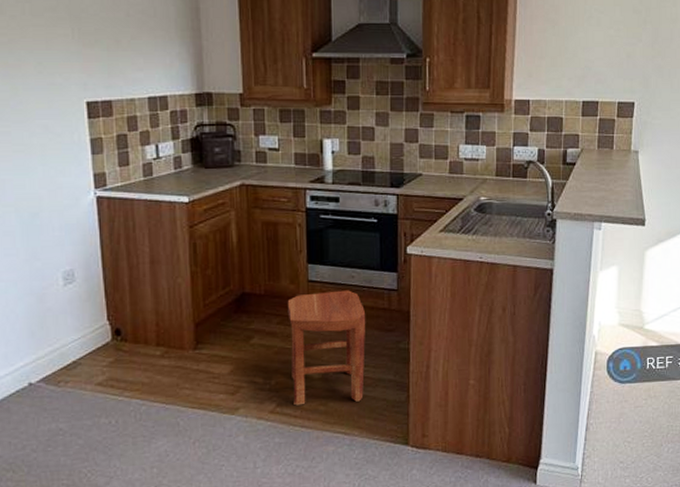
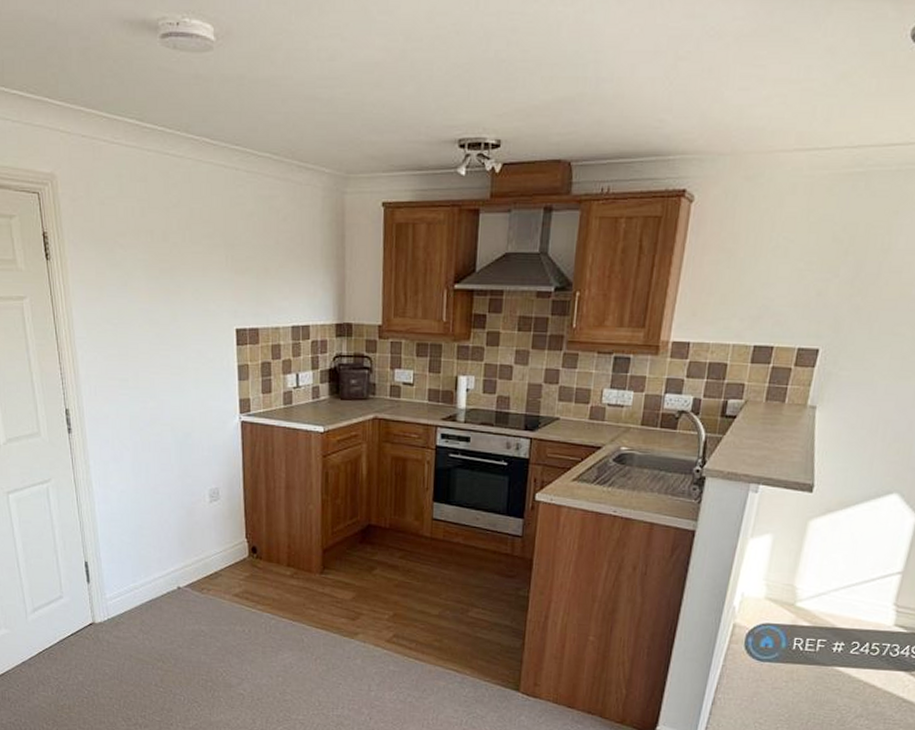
stool: present [287,290,366,406] -> none [410,531,488,643]

